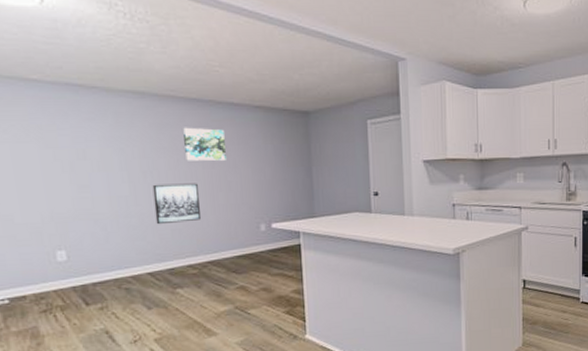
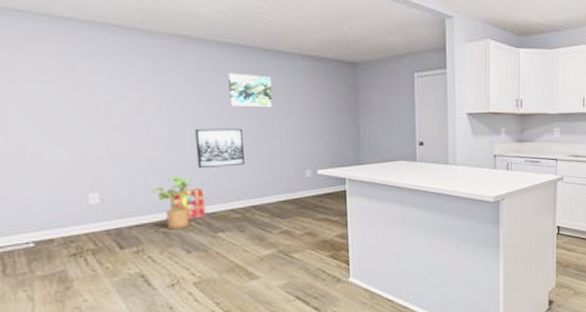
house plant: none [114,231,151,286] -> present [152,175,192,230]
product box: none [130,244,165,276] -> present [169,188,206,219]

